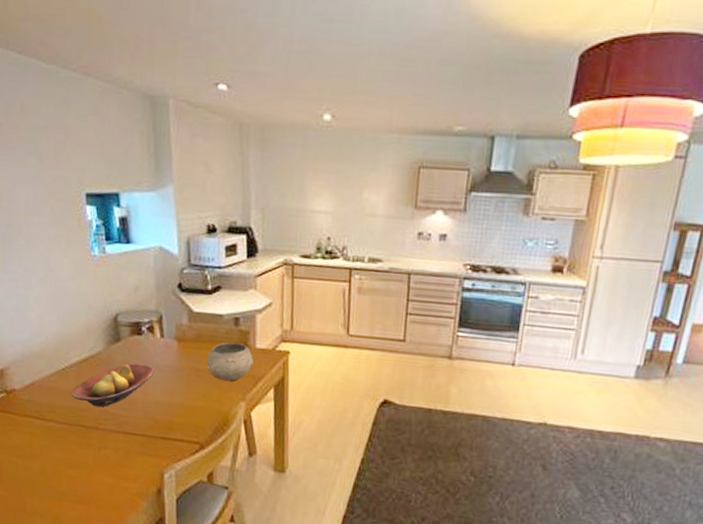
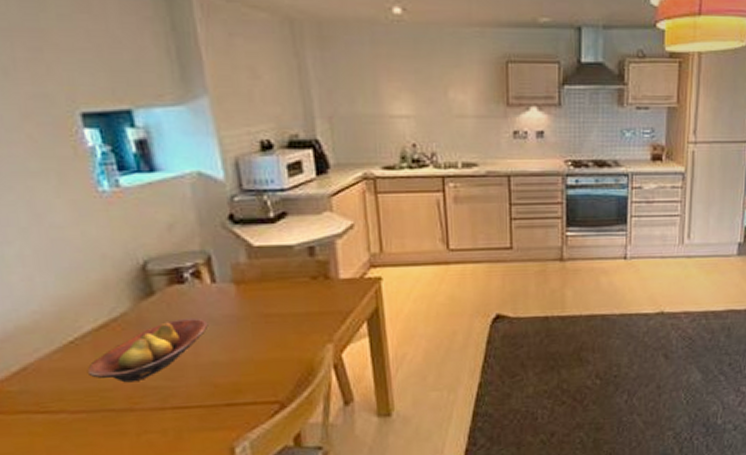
bowl: present [207,342,253,382] -> none [278,276,338,323]

